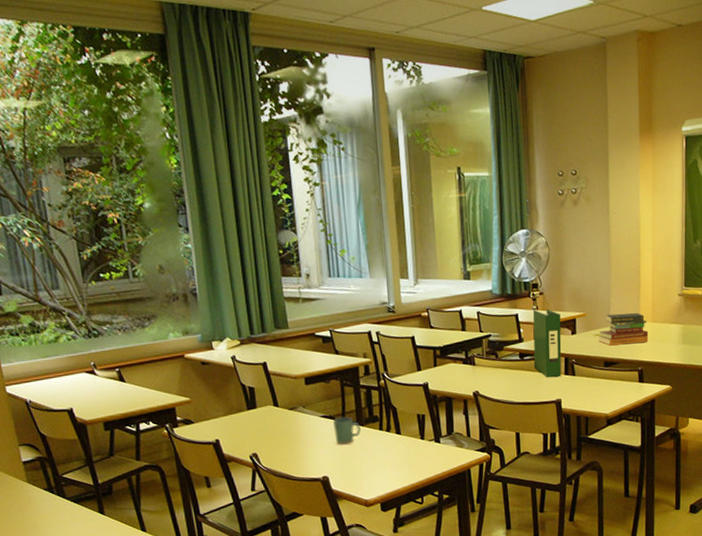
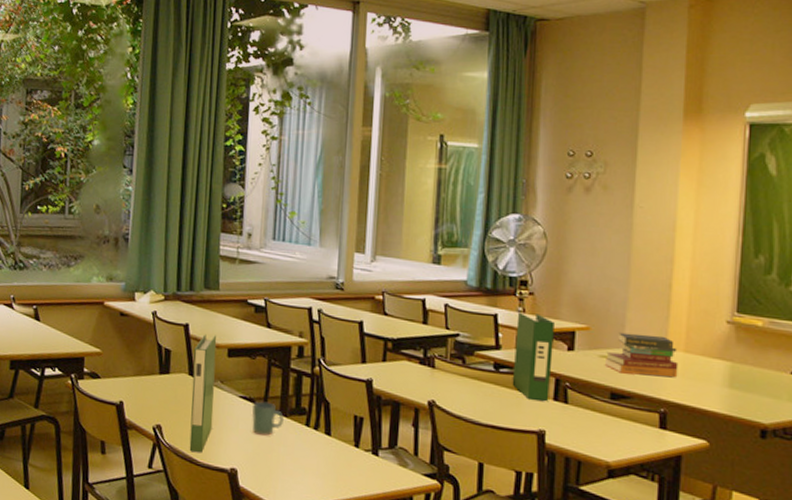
binder: none [275,368,302,469] -> present [189,334,217,452]

